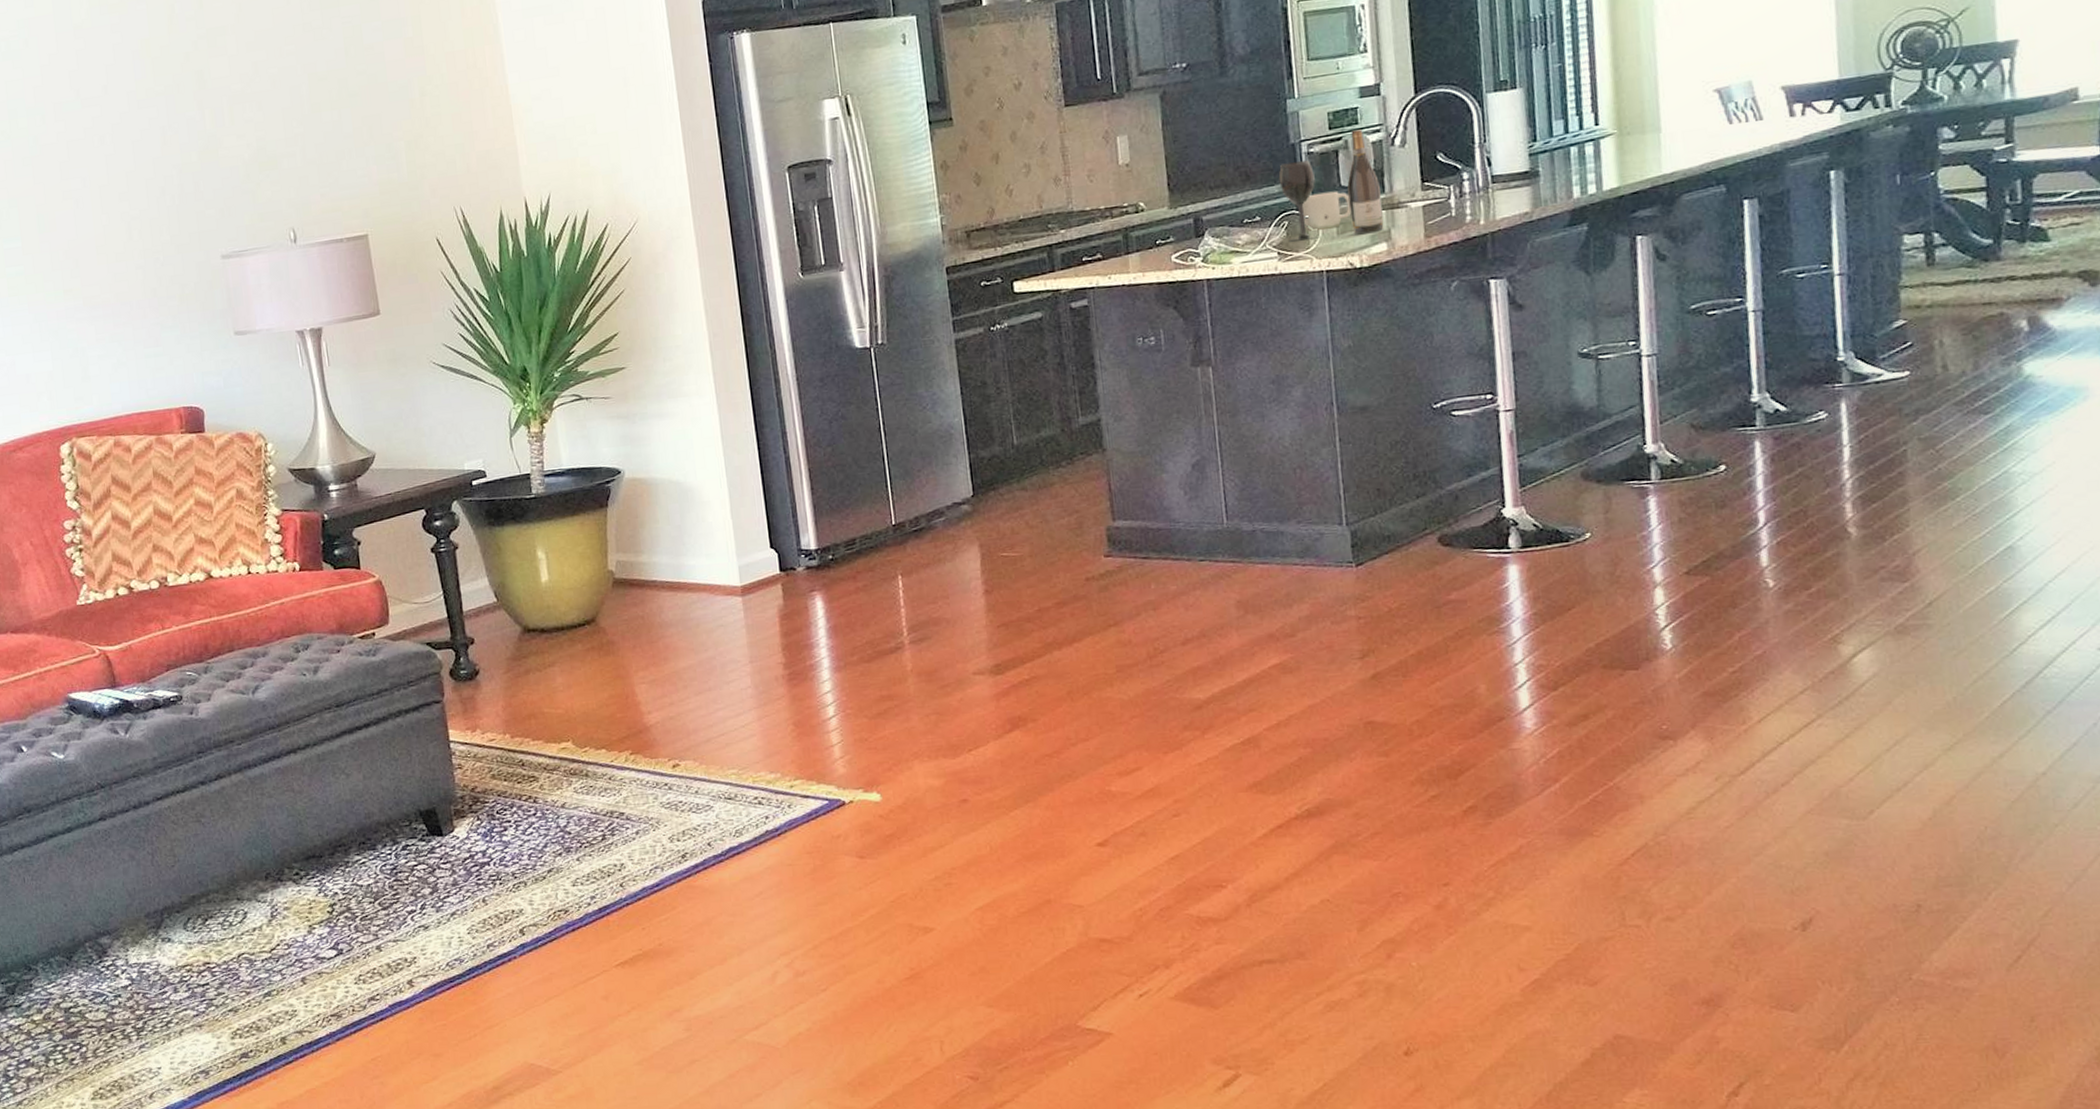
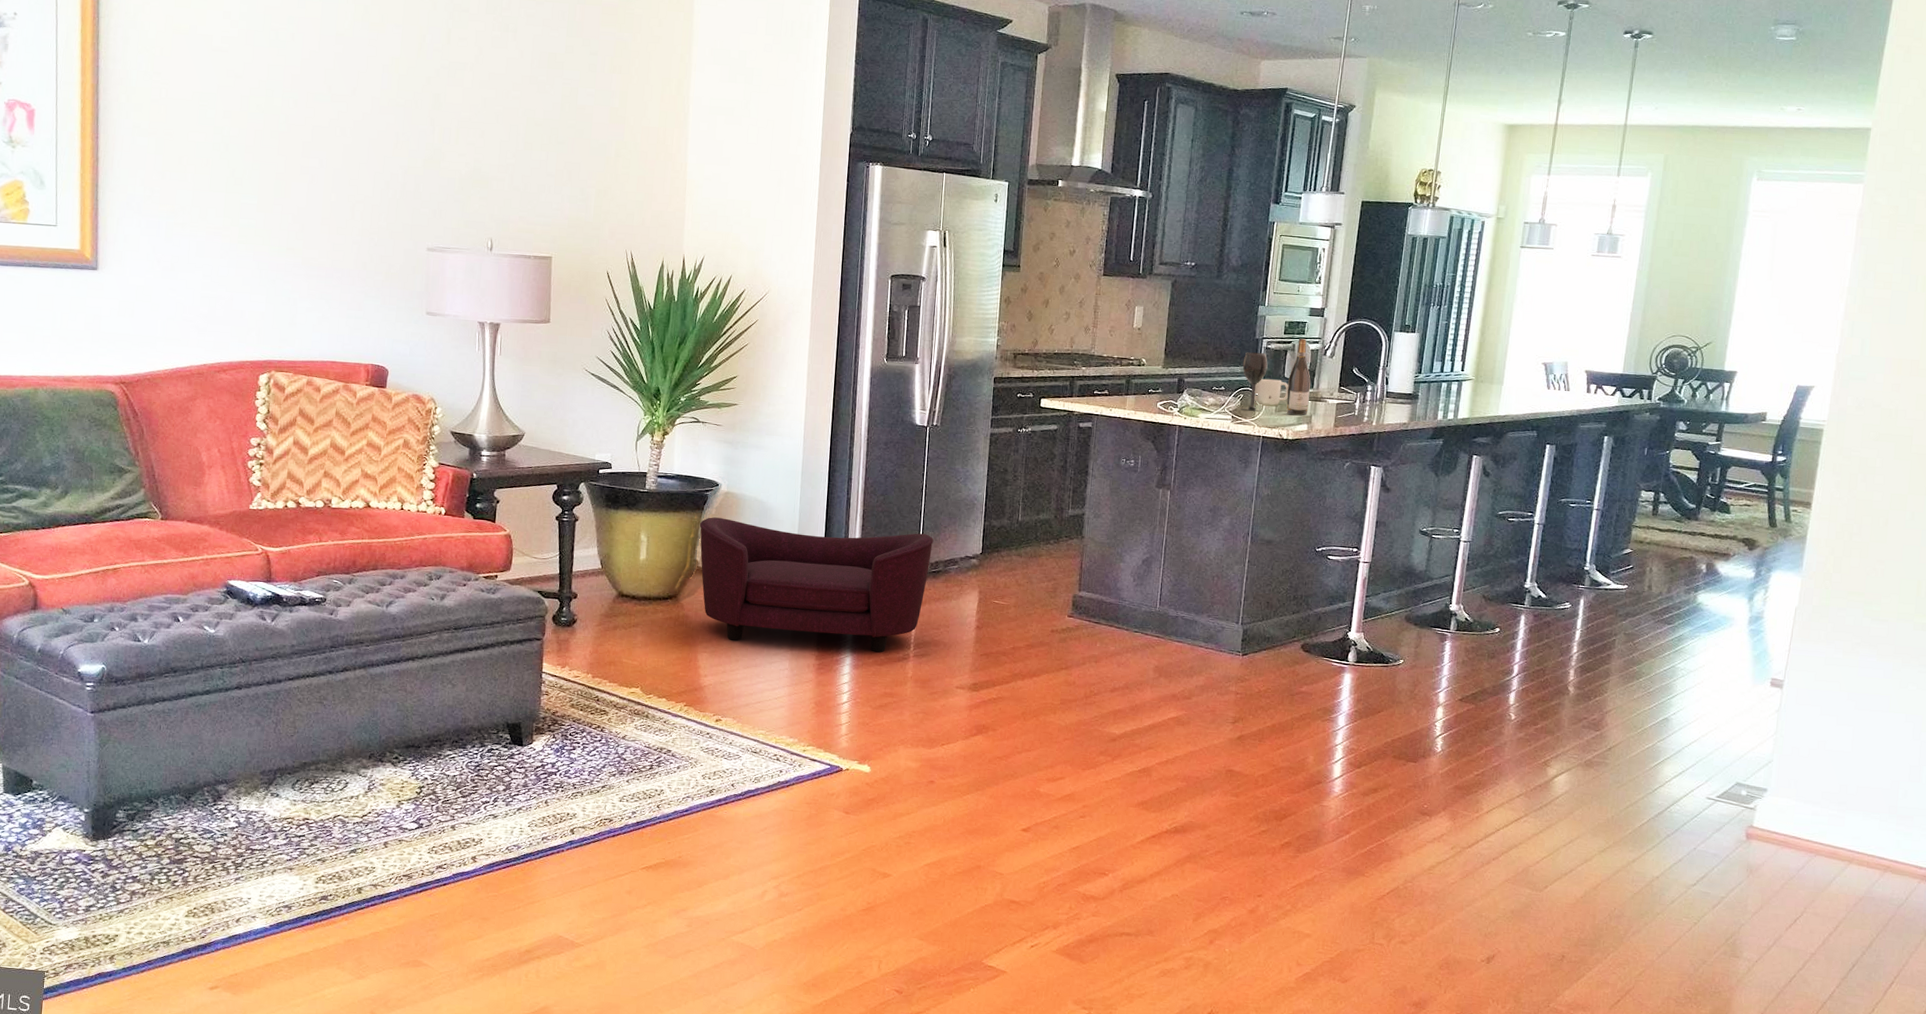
dog bed: none [606,484,909,663] -> present [699,517,934,653]

